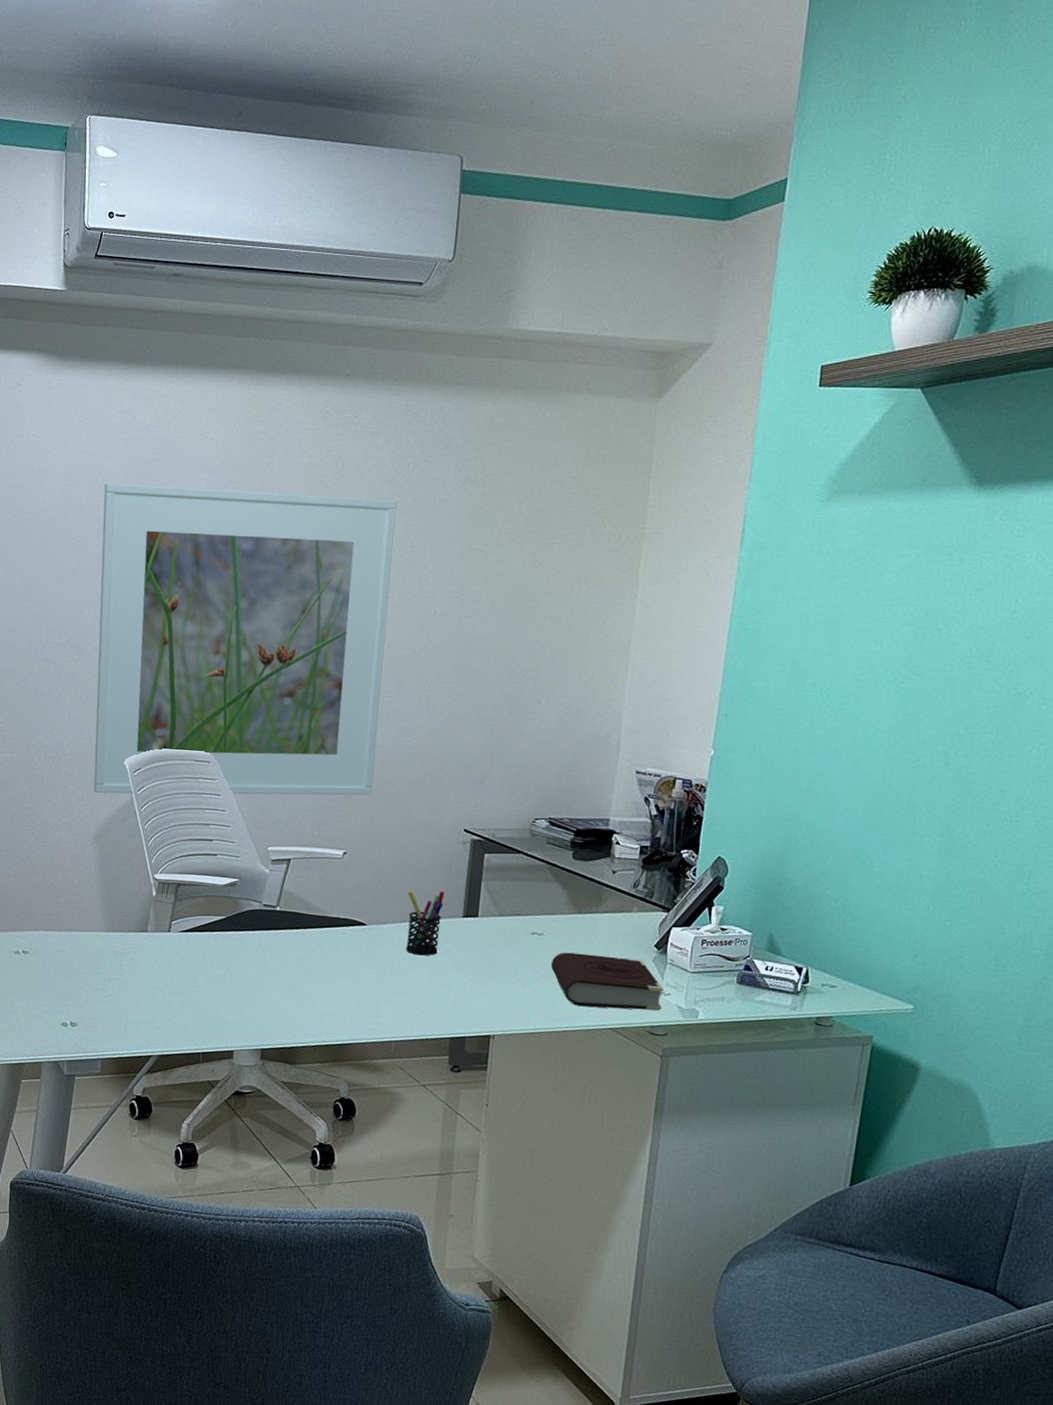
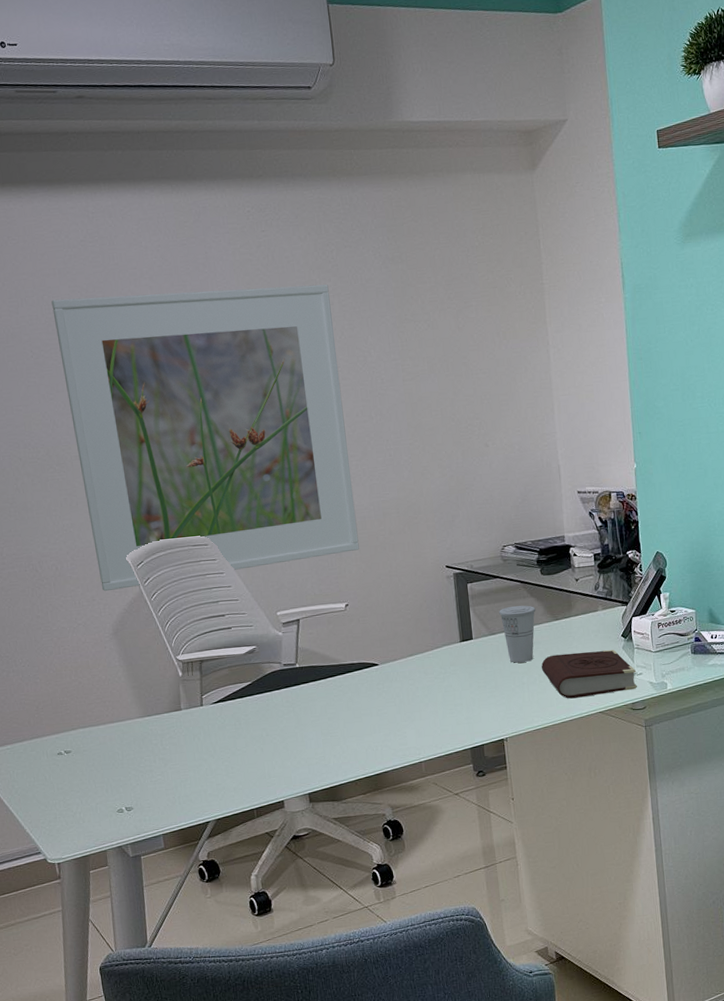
pen holder: present [405,891,445,956] -> none [409,623,445,683]
cup: none [514,888,559,954] -> present [499,605,536,663]

